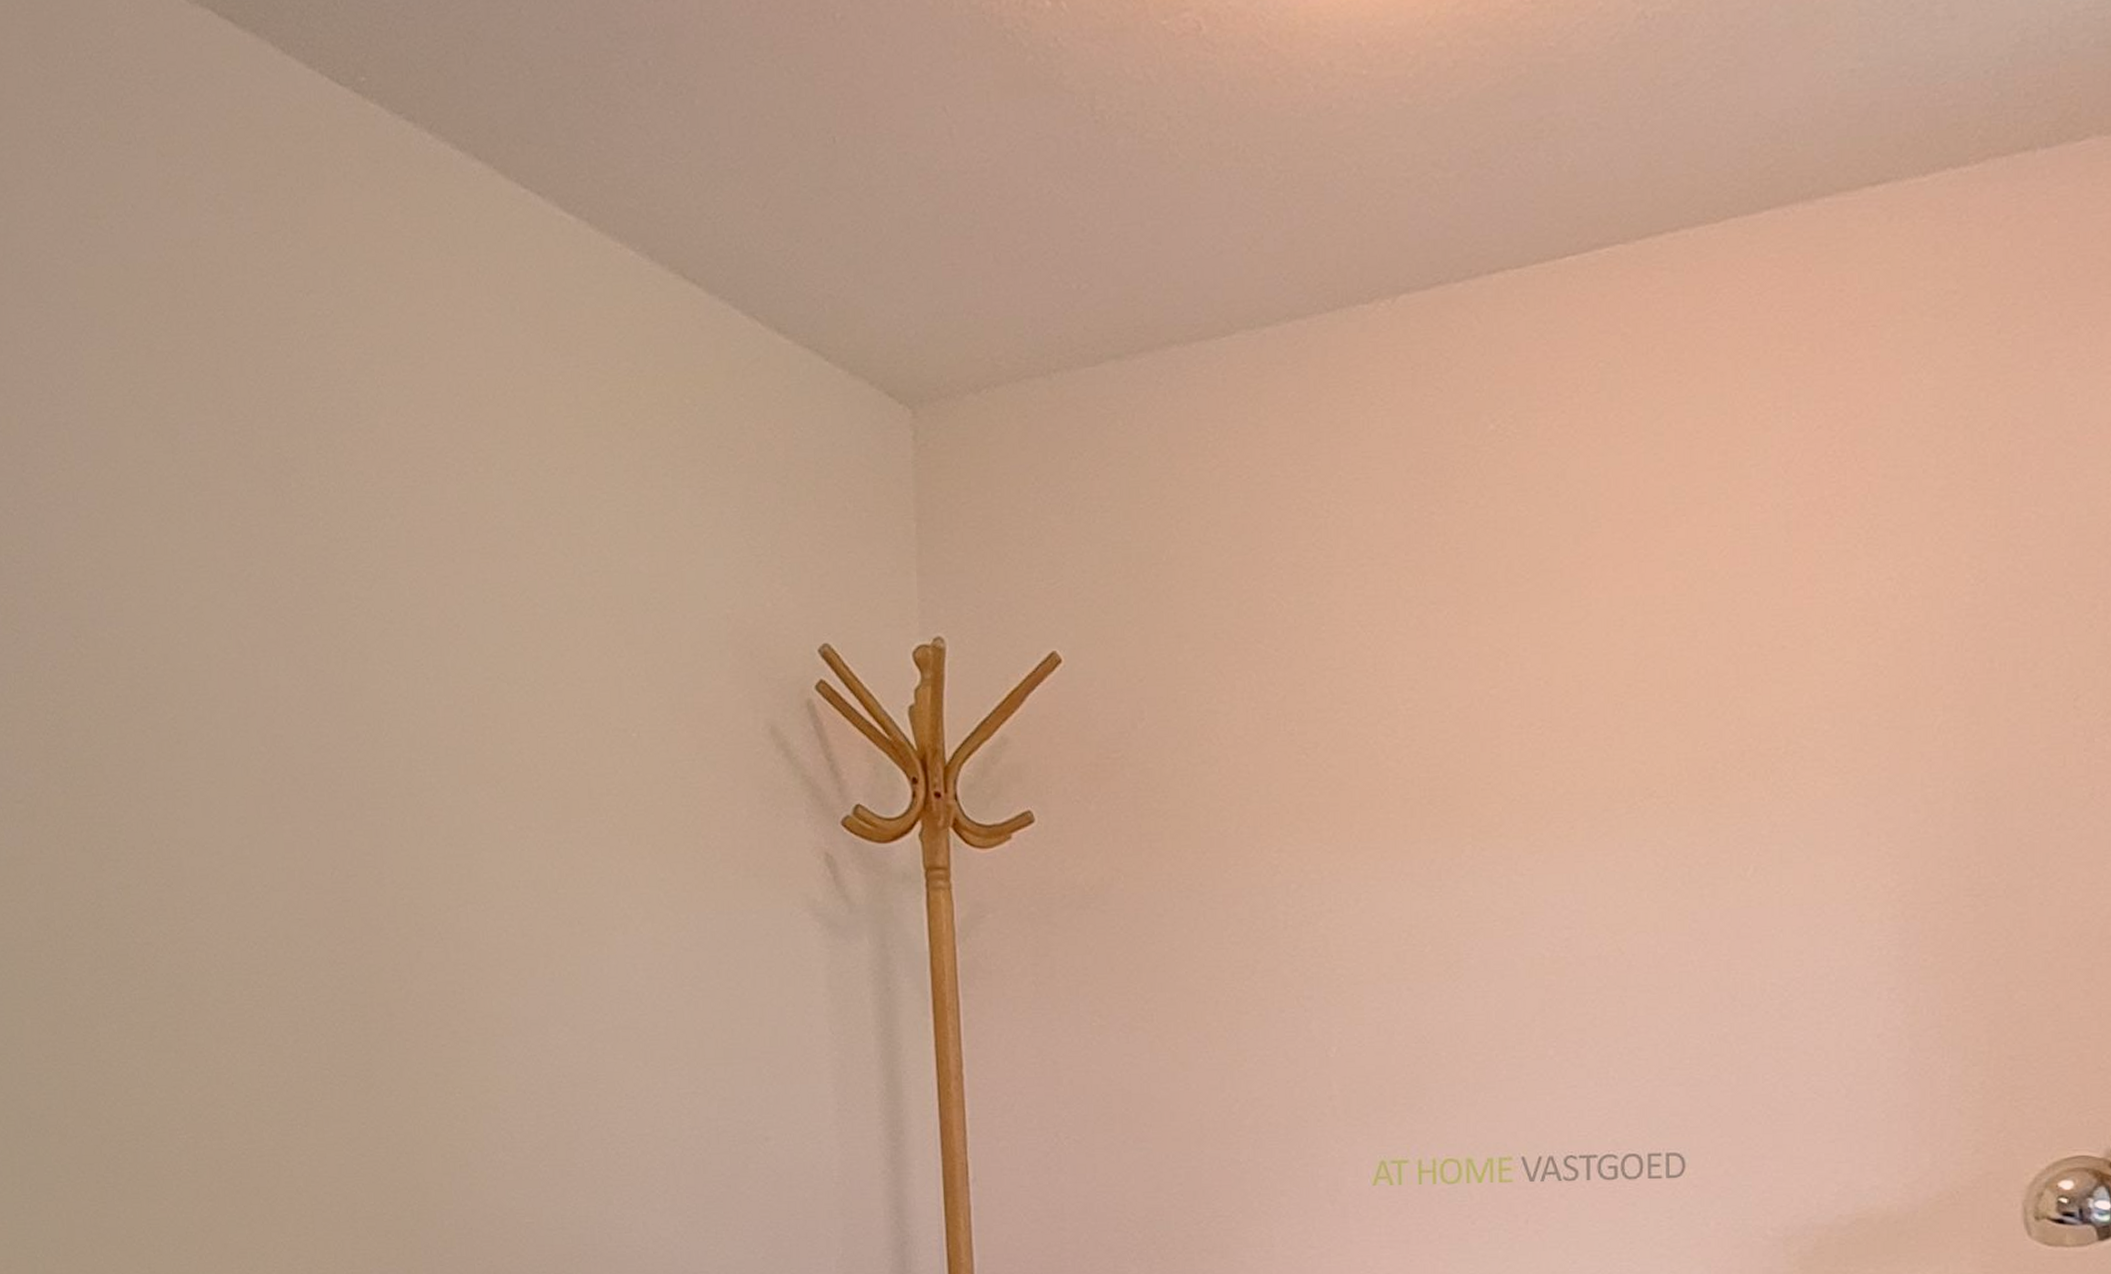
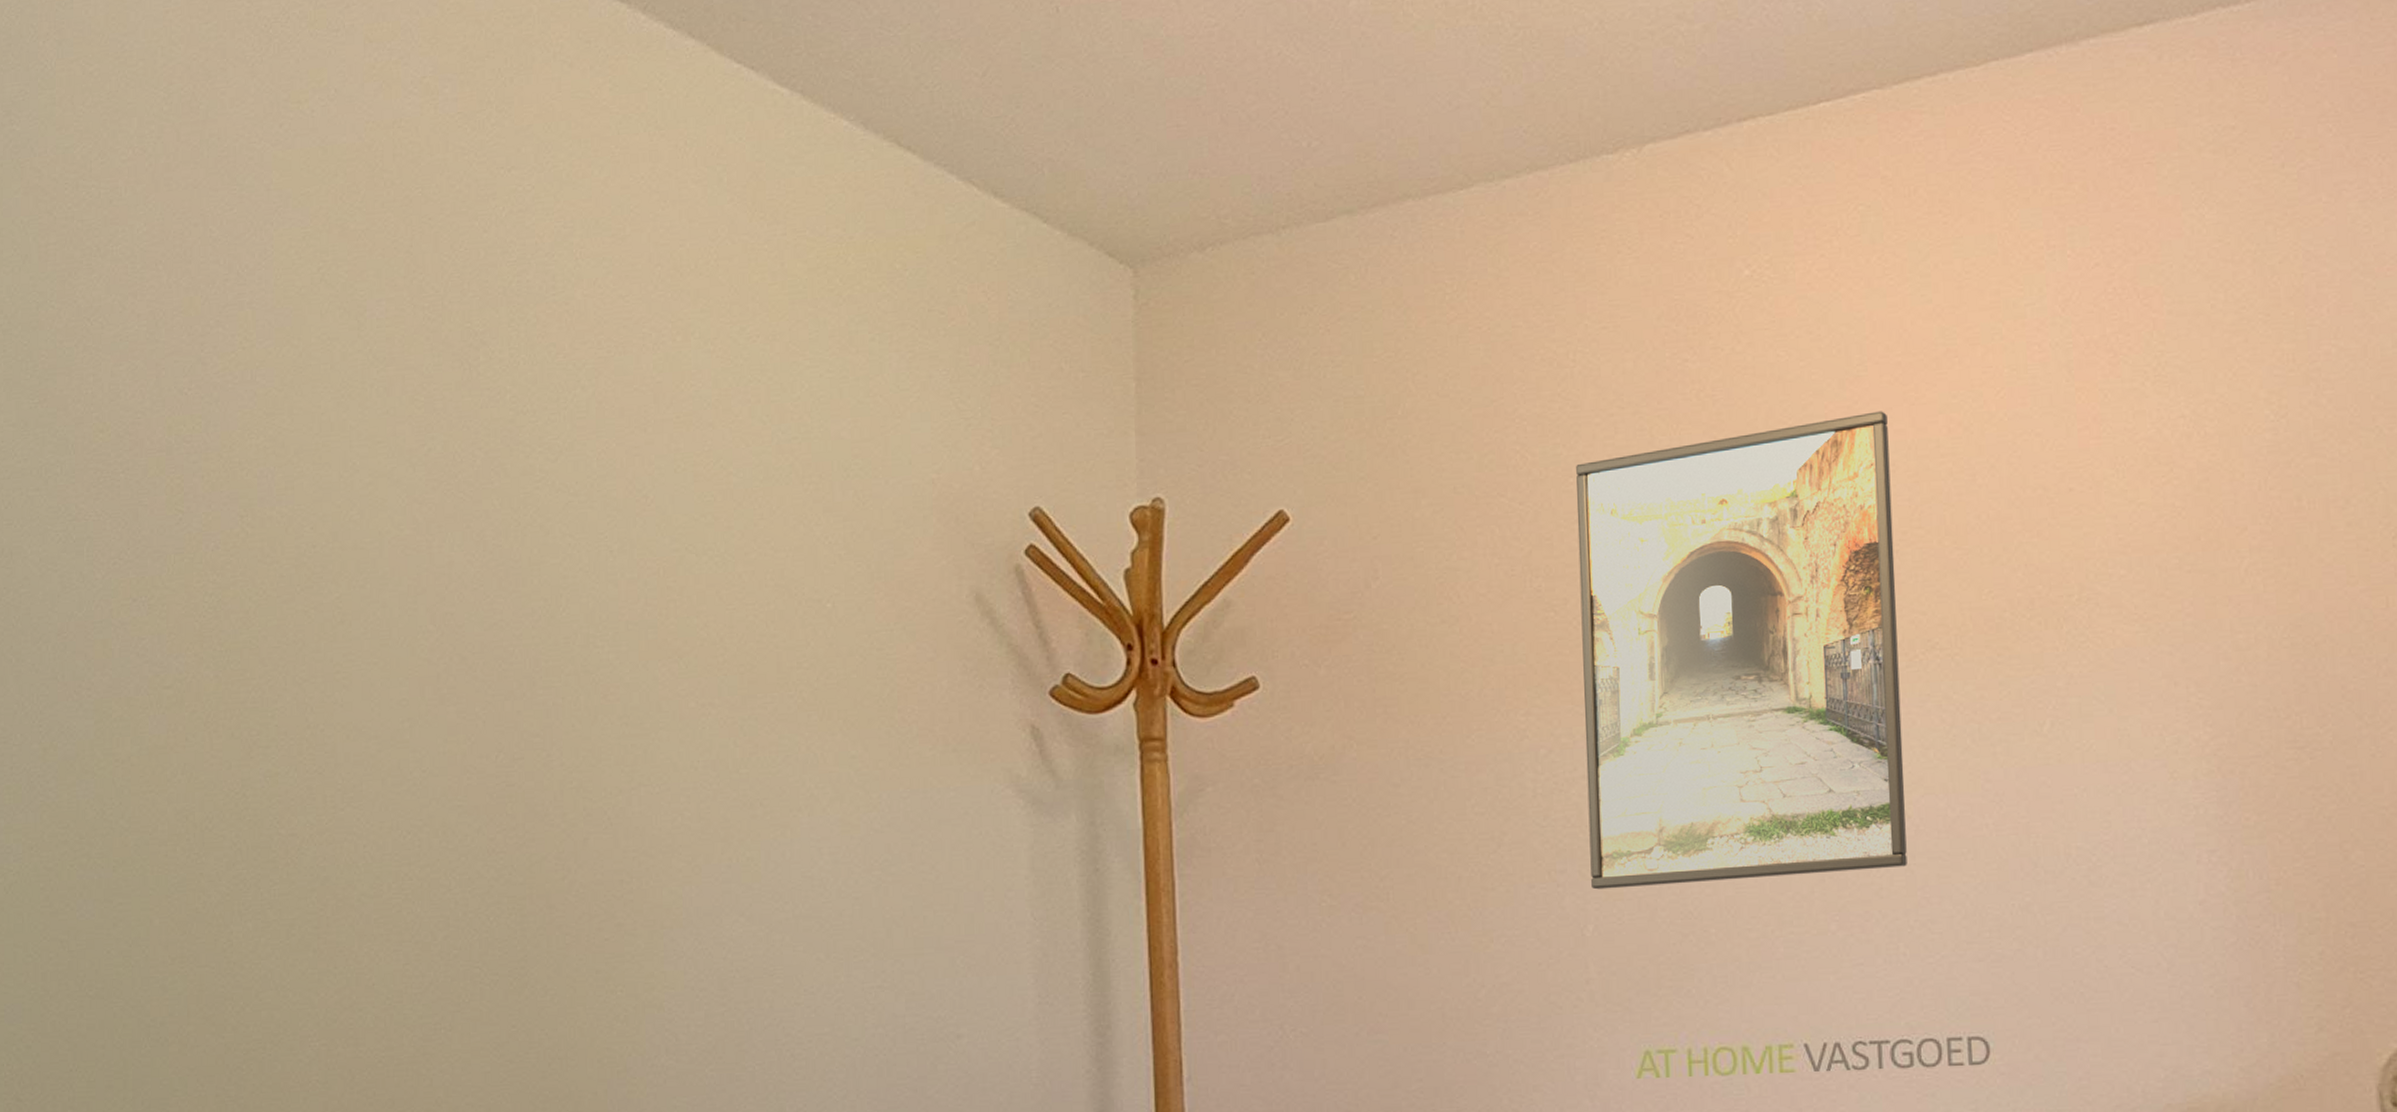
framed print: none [1328,567,1620,1015] -> present [1576,411,1907,890]

